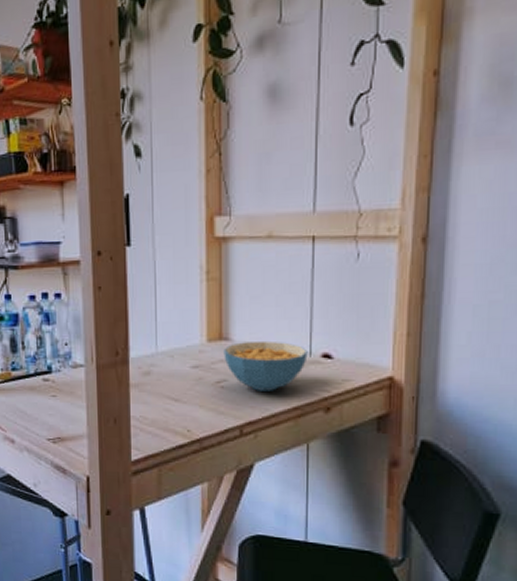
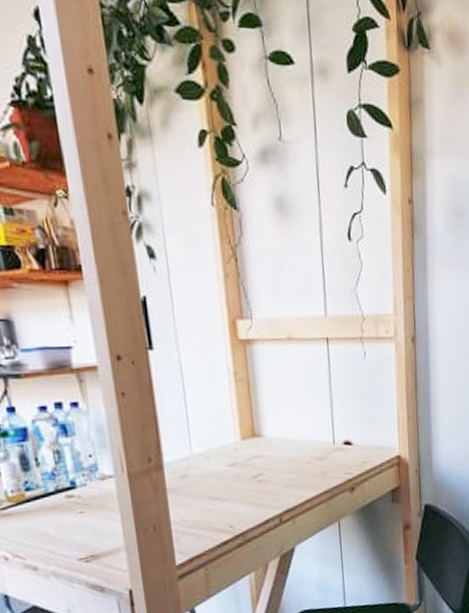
cereal bowl: present [224,340,308,391] -> none [257,434,332,481]

